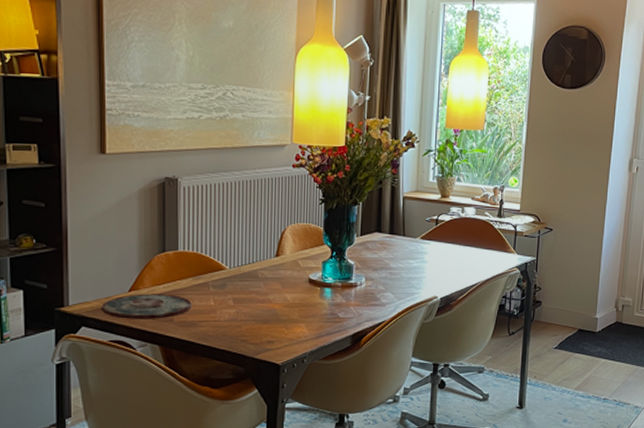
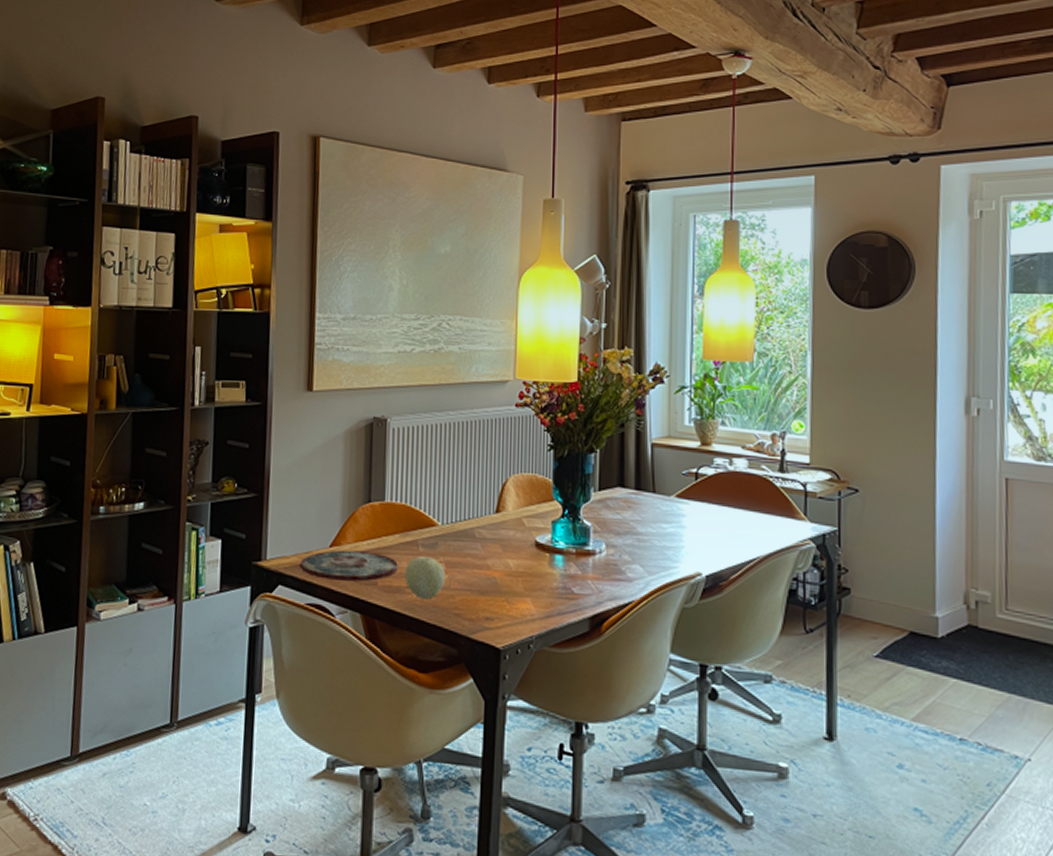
fruit: none [197,294,233,330] -> present [404,555,445,600]

